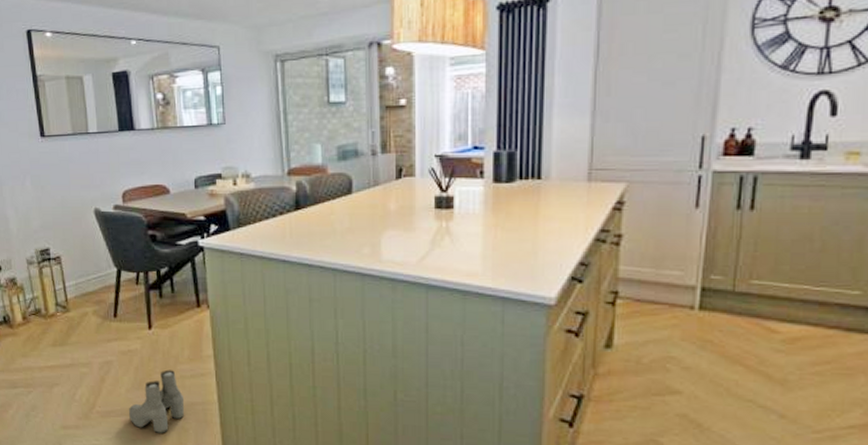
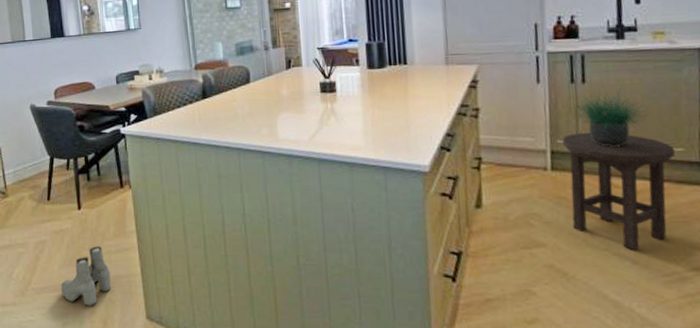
stool: none [717,269,849,403] -> present [562,133,675,250]
potted plant: none [732,213,822,286] -> present [570,85,646,147]

